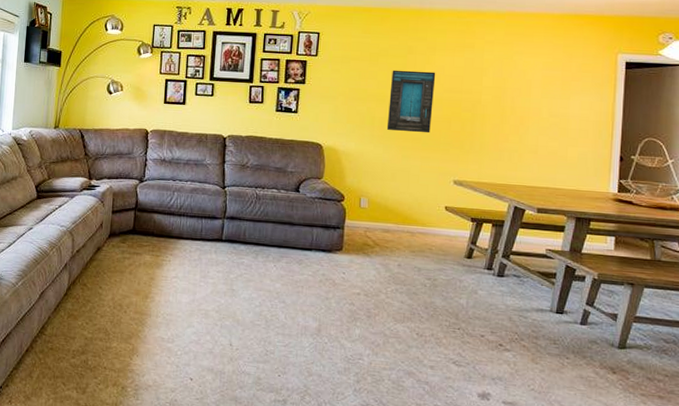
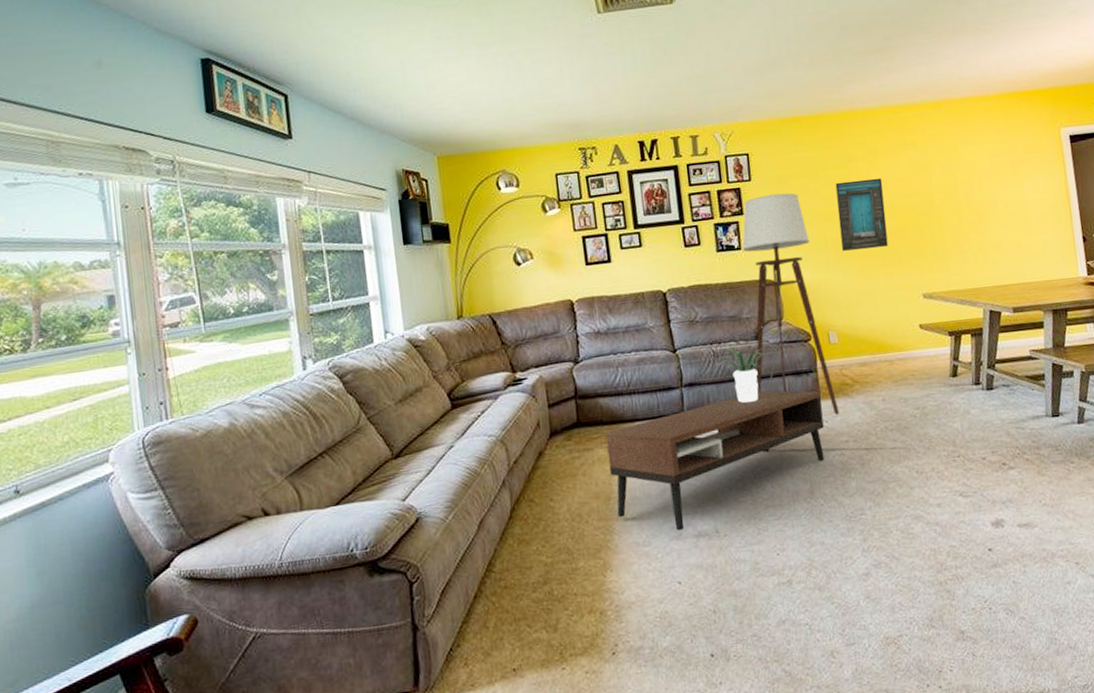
coffee table: none [151,235,344,337] -> present [605,390,825,531]
potted plant: none [256,195,302,243] -> present [716,348,766,403]
floor lamp: none [288,70,360,269] -> present [742,193,840,415]

